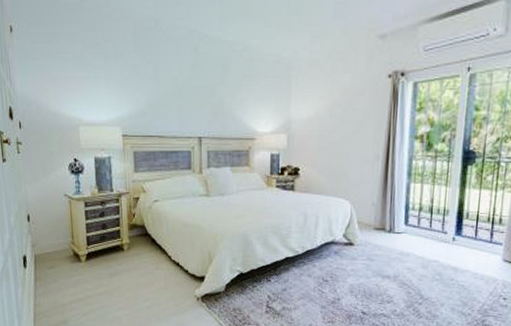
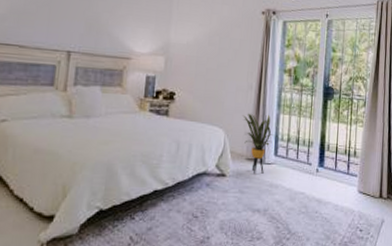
house plant: none [369,183,408,244] -> present [243,113,278,175]

